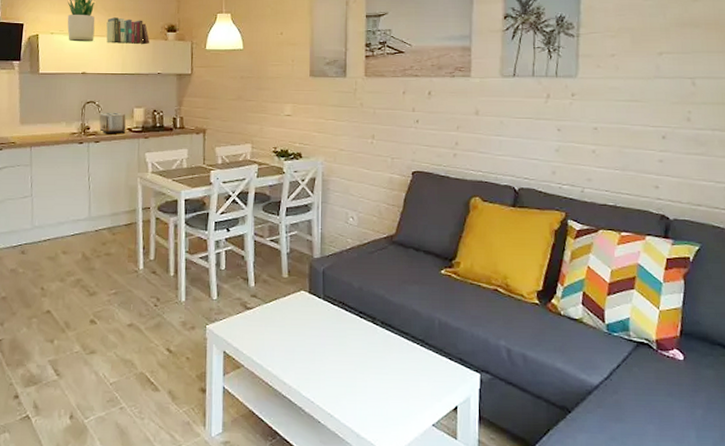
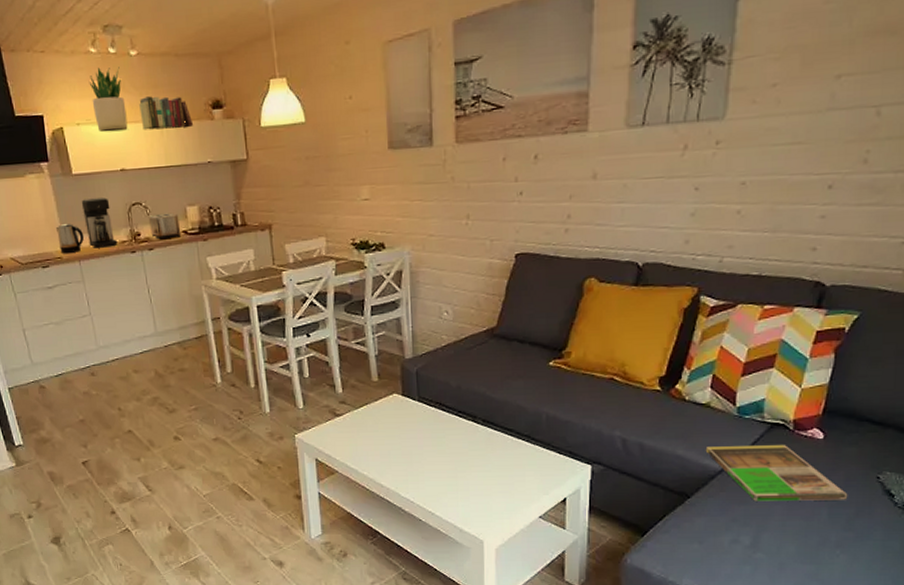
kettle: none [15,114,40,139] -> present [55,224,84,253]
coffee maker: none [42,94,68,137] -> present [82,198,118,248]
magazine: none [581,361,712,423] -> present [705,445,848,501]

